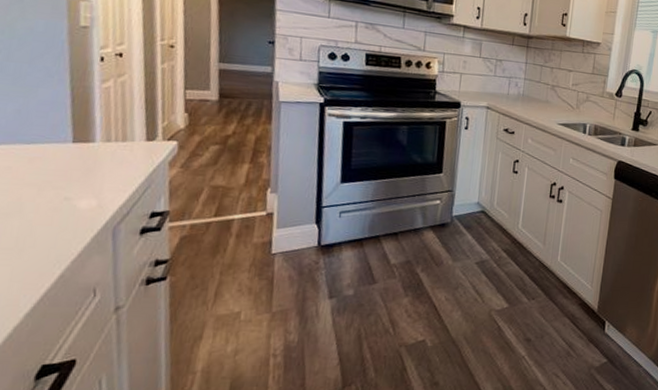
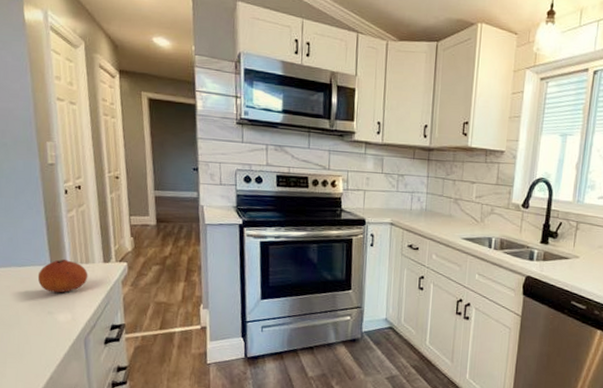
fruit: none [53,135,125,175] -> present [37,259,88,293]

